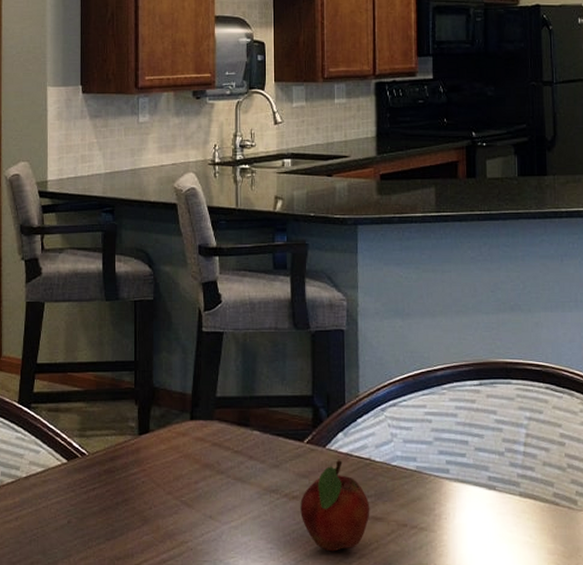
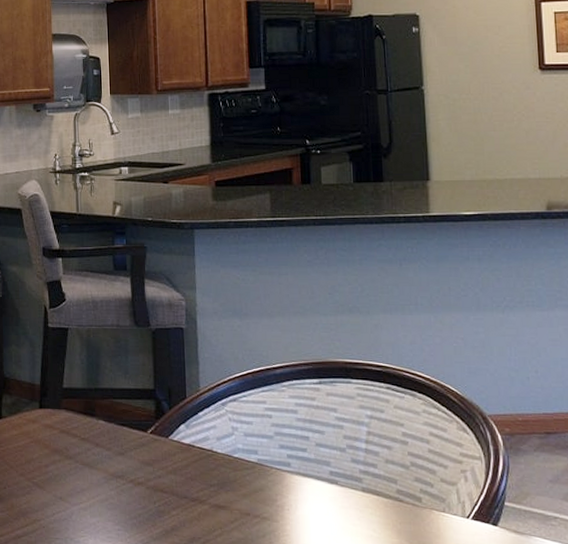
fruit: present [300,460,370,552] -> none [145,450,213,536]

